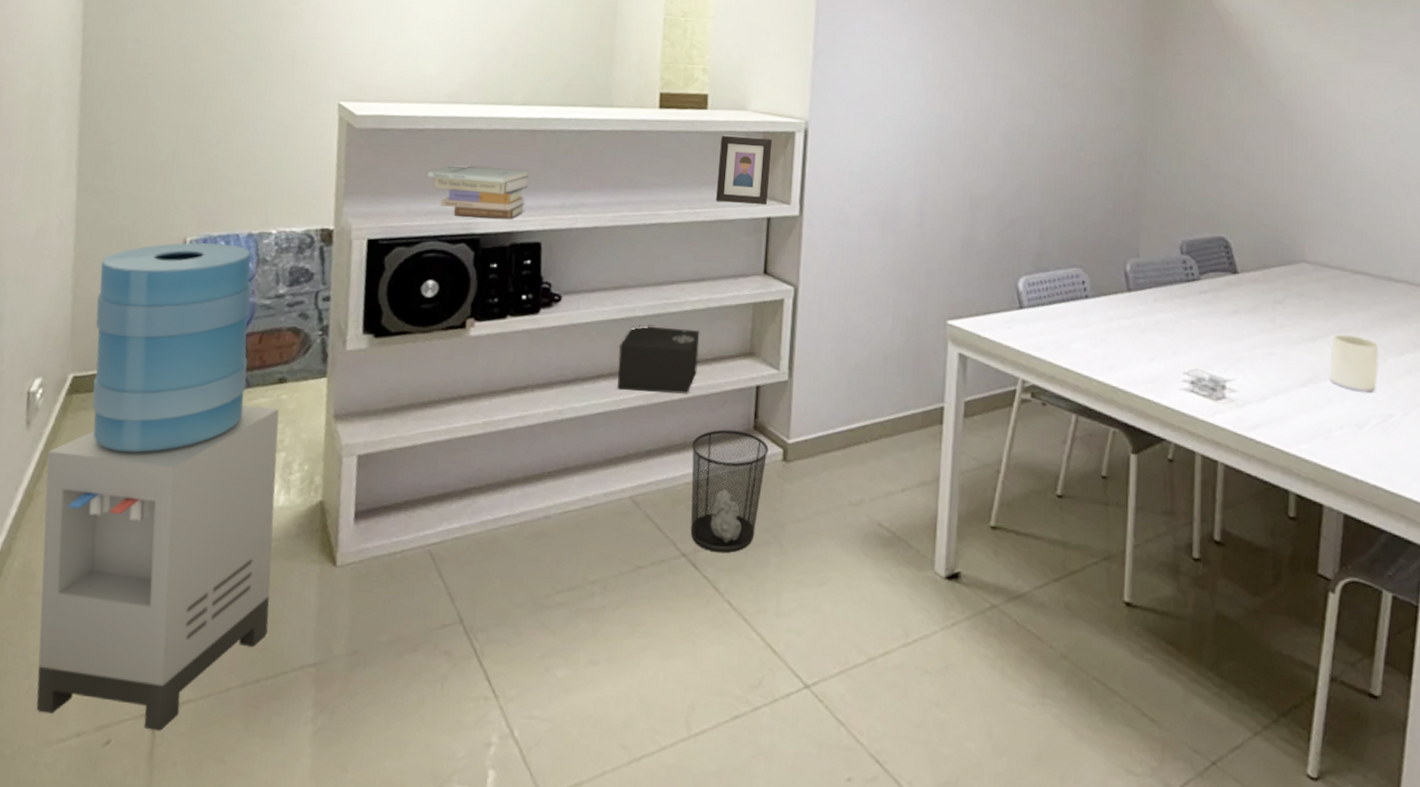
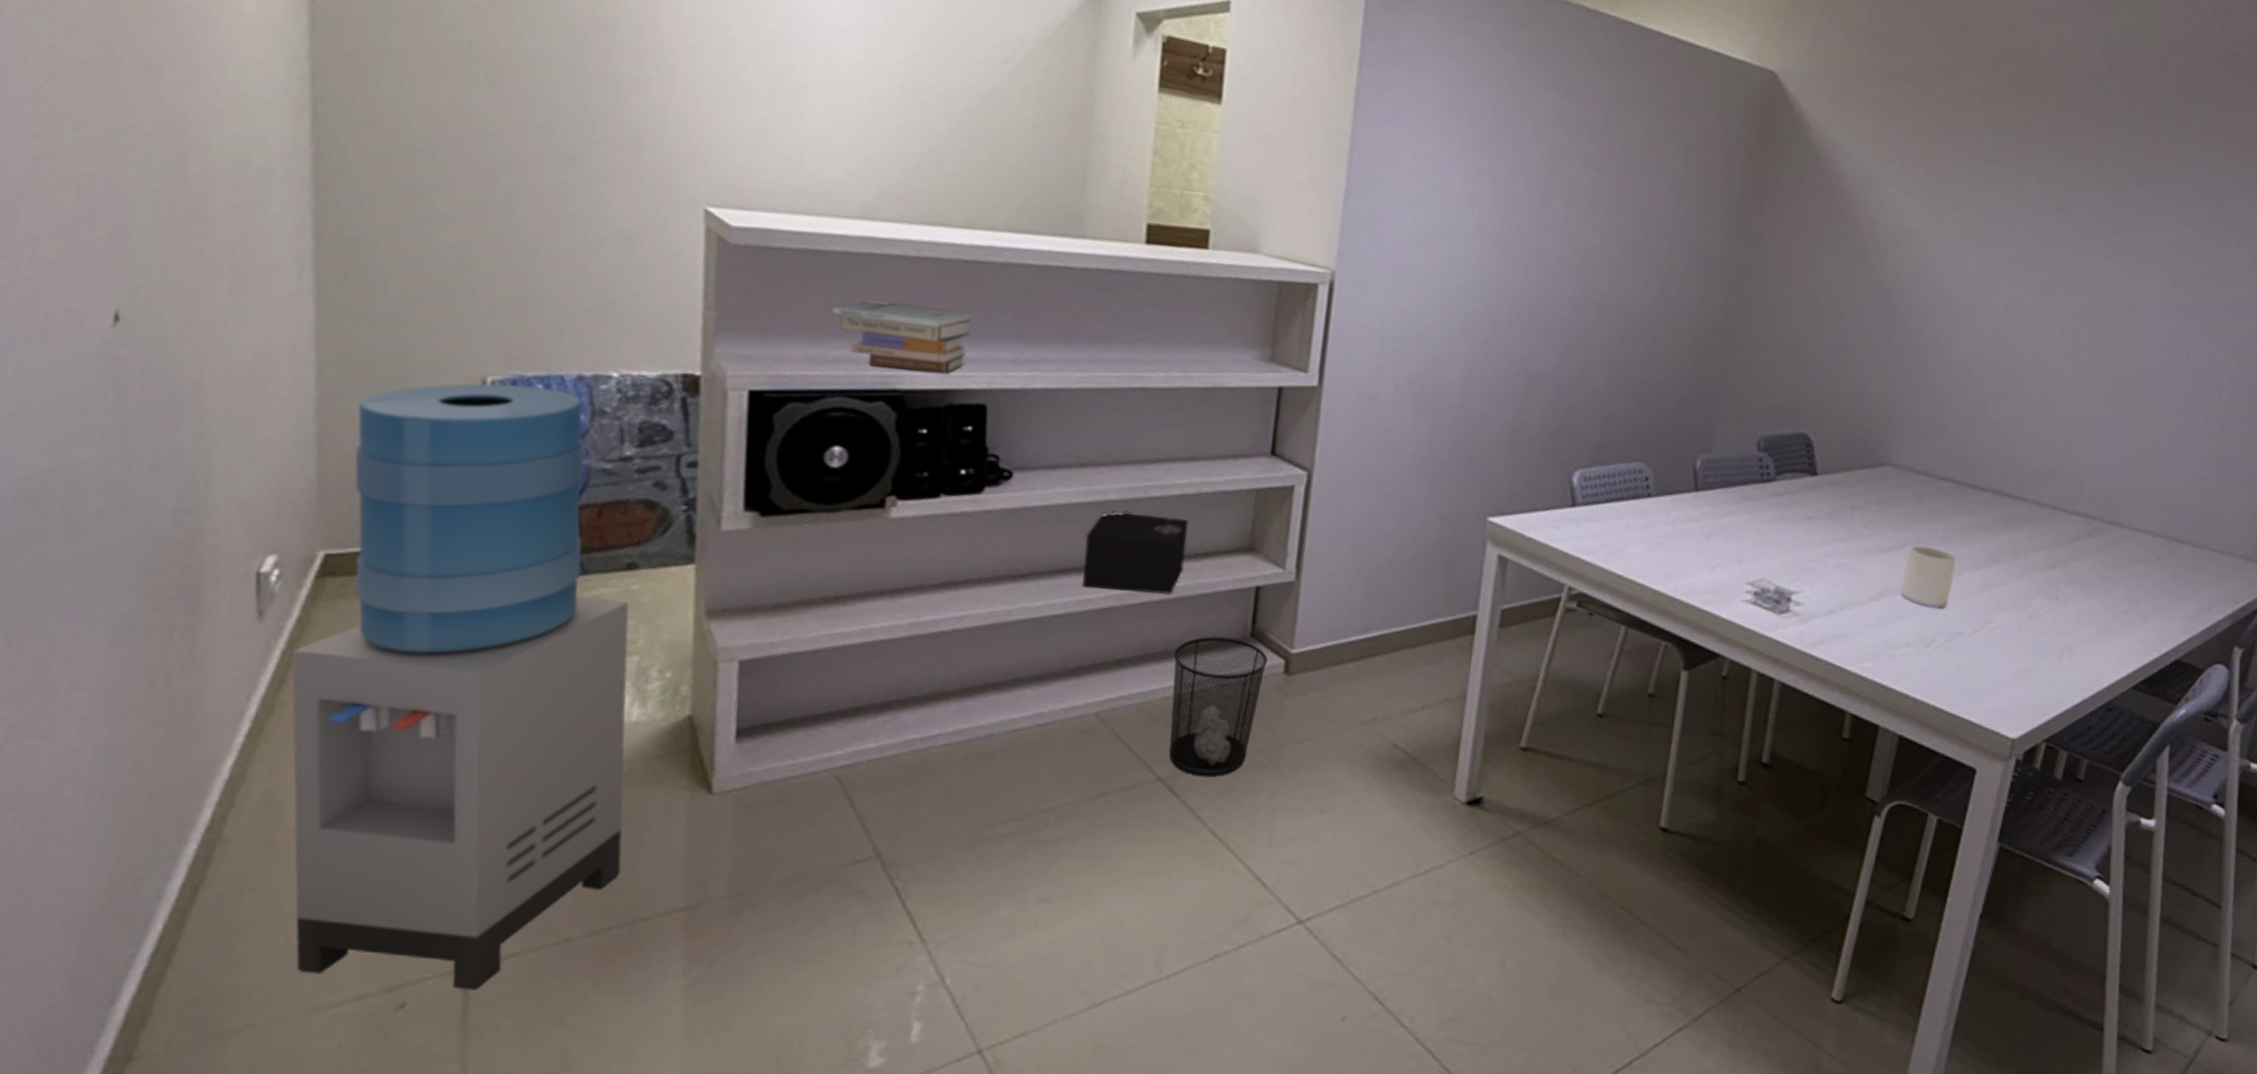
picture frame: present [716,136,773,204] -> none [1215,283,1289,371]

